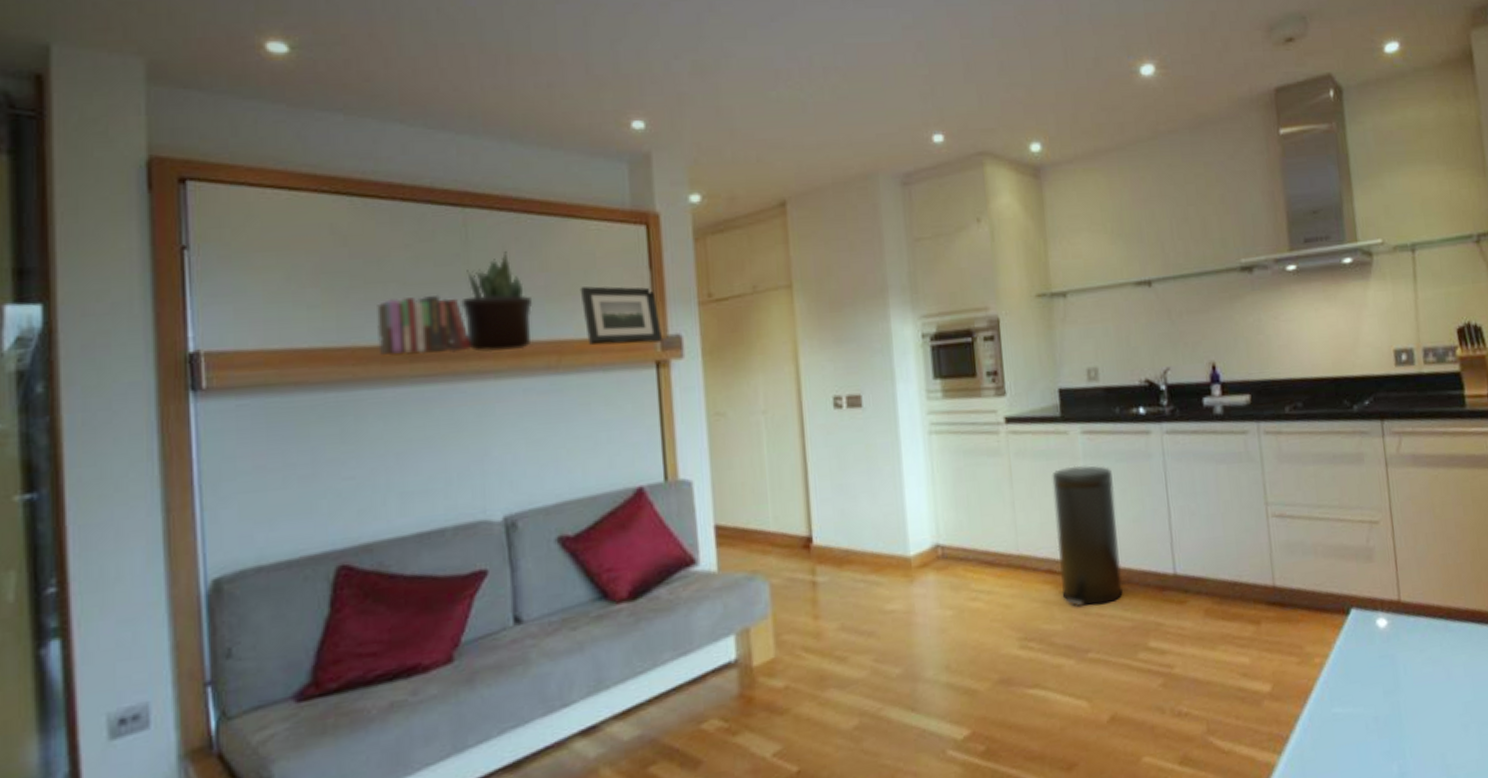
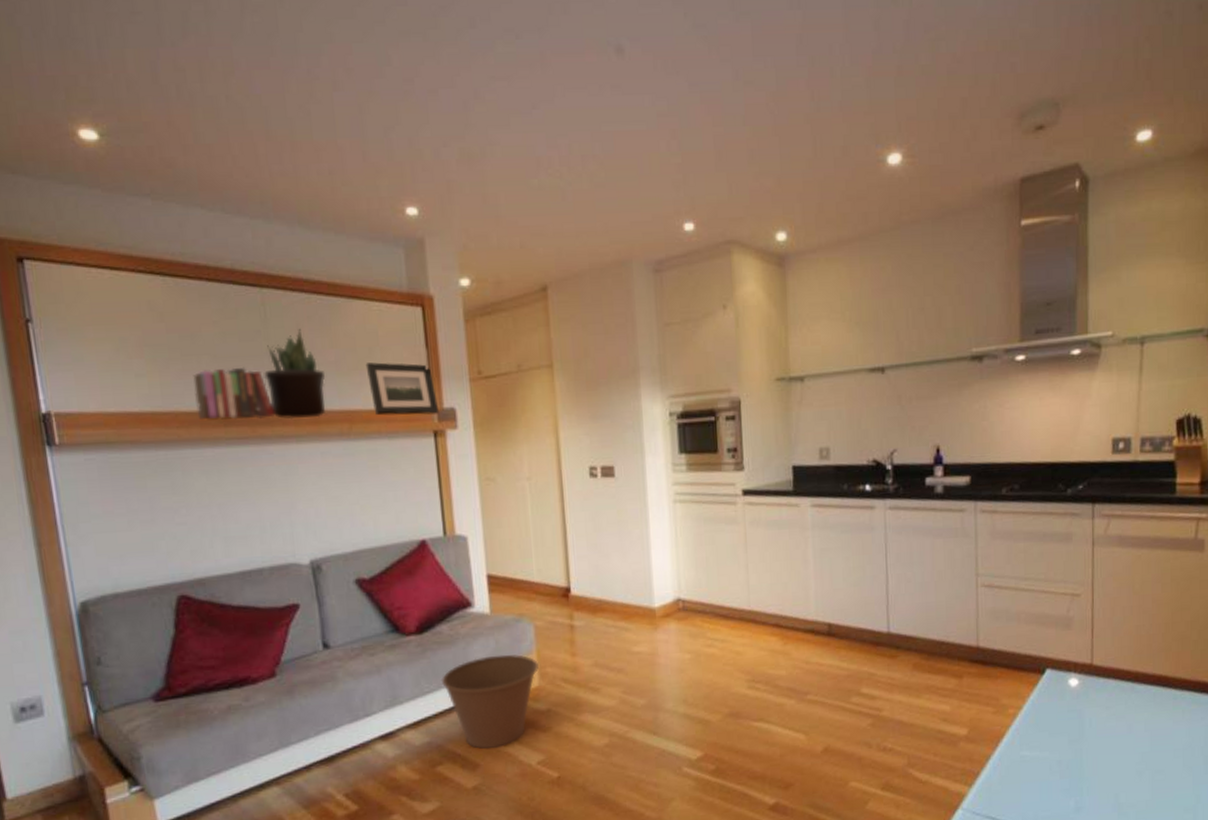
basket: none [656,620,775,741] -> present [440,654,539,749]
pedal bin: present [1052,465,1123,607] -> none [782,535,841,656]

